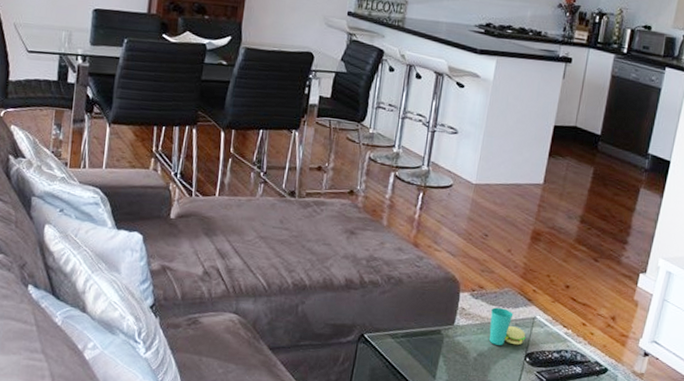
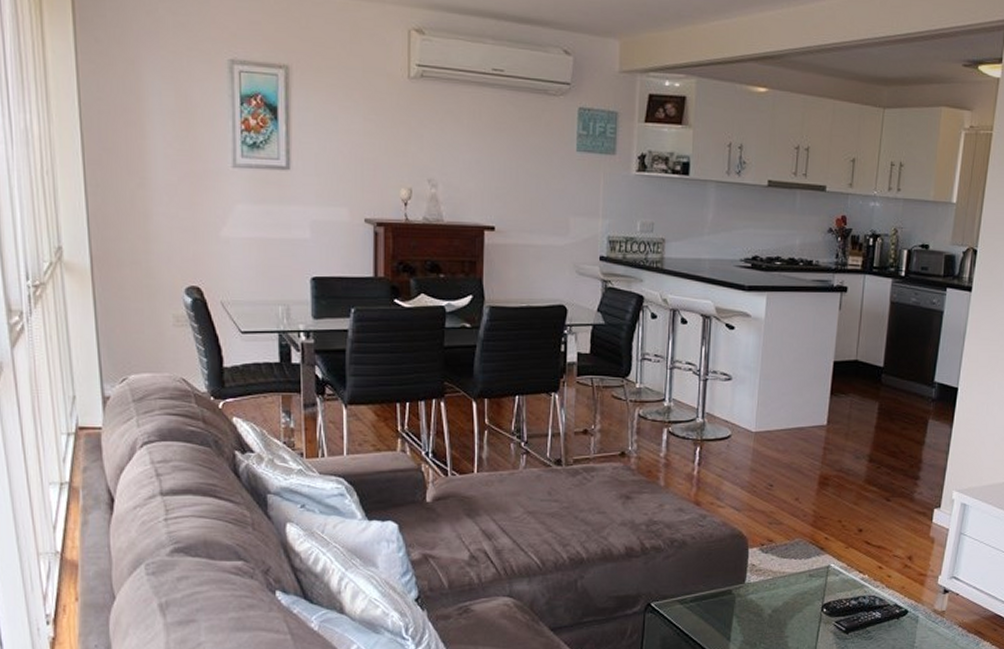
cup: present [489,307,526,345] -> none [782,560,821,599]

